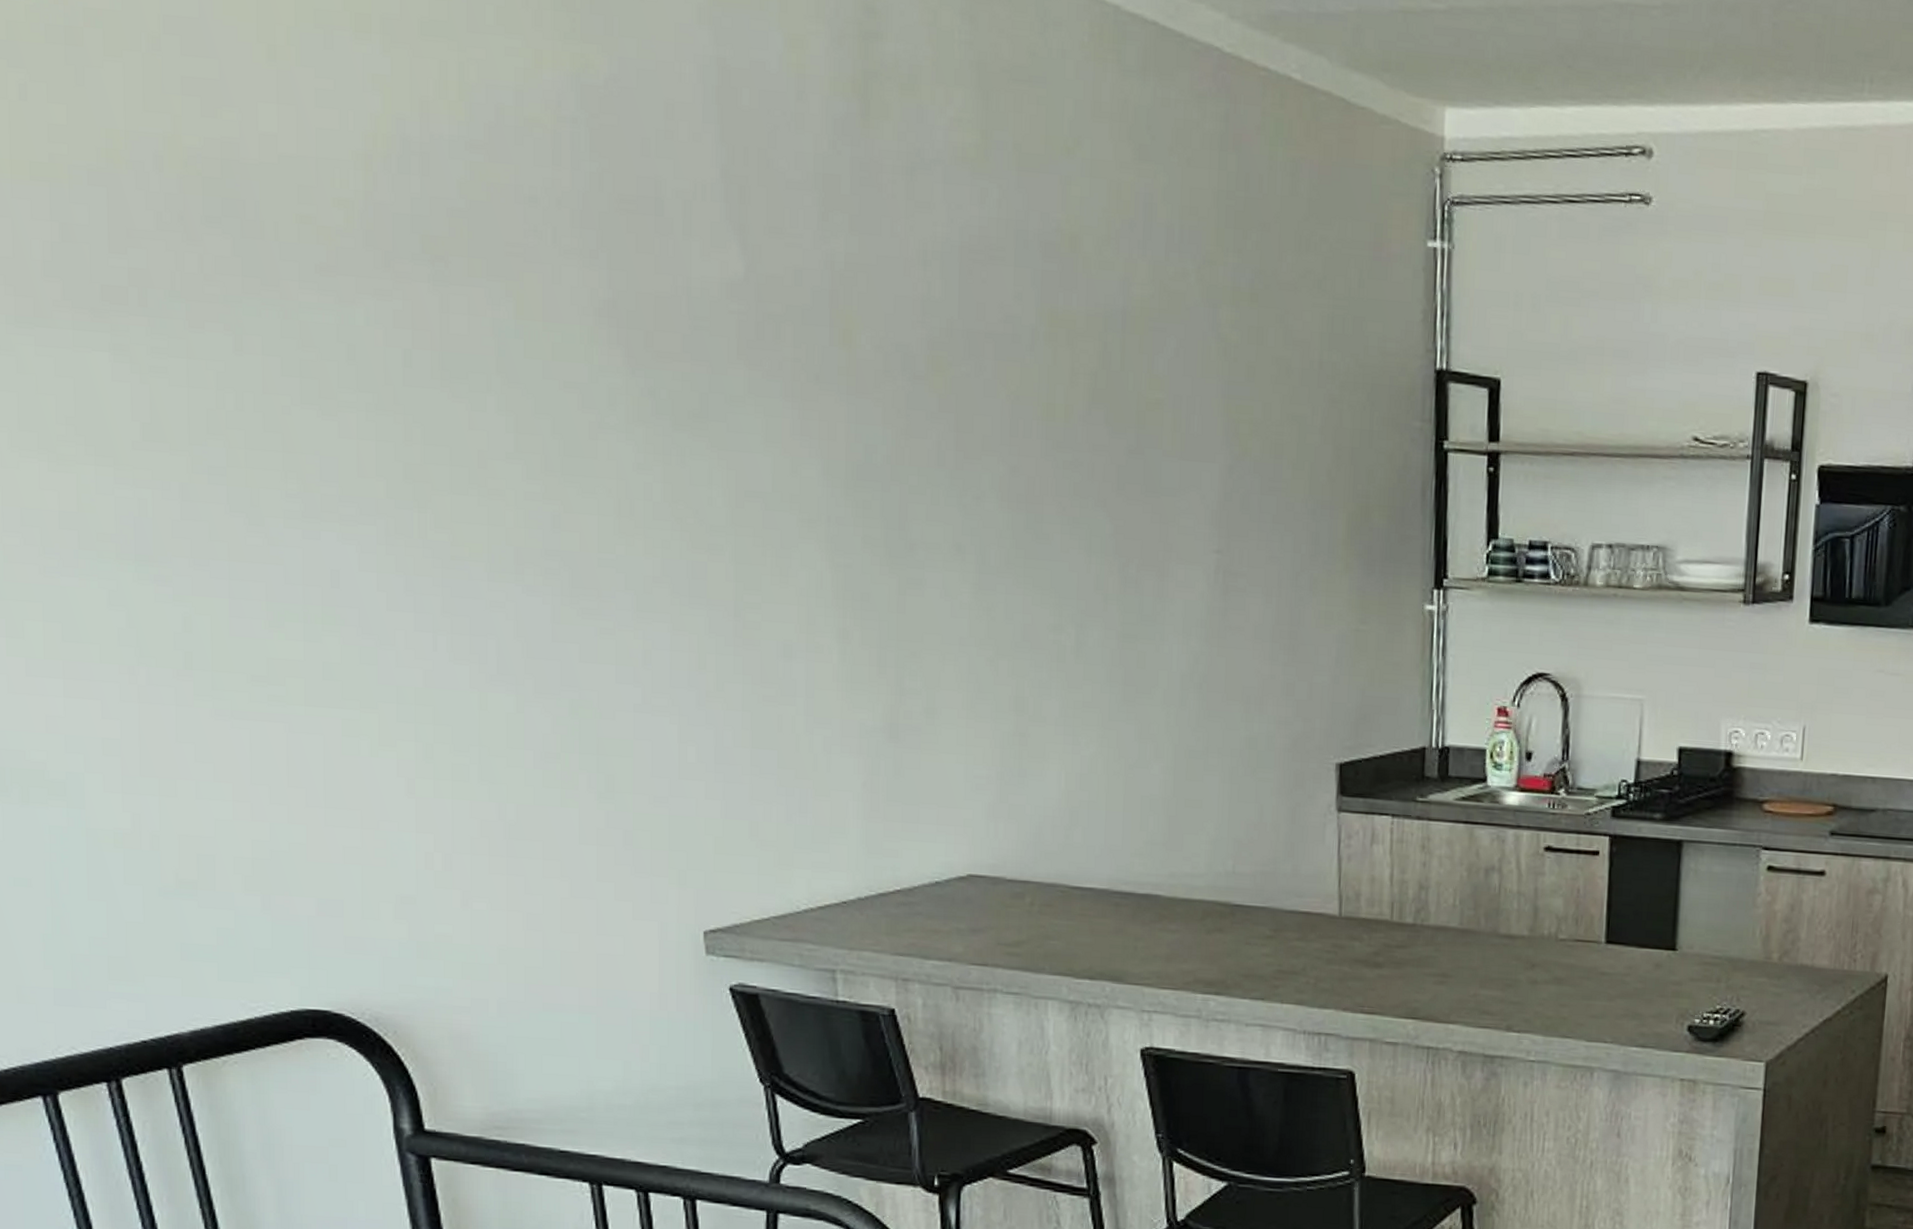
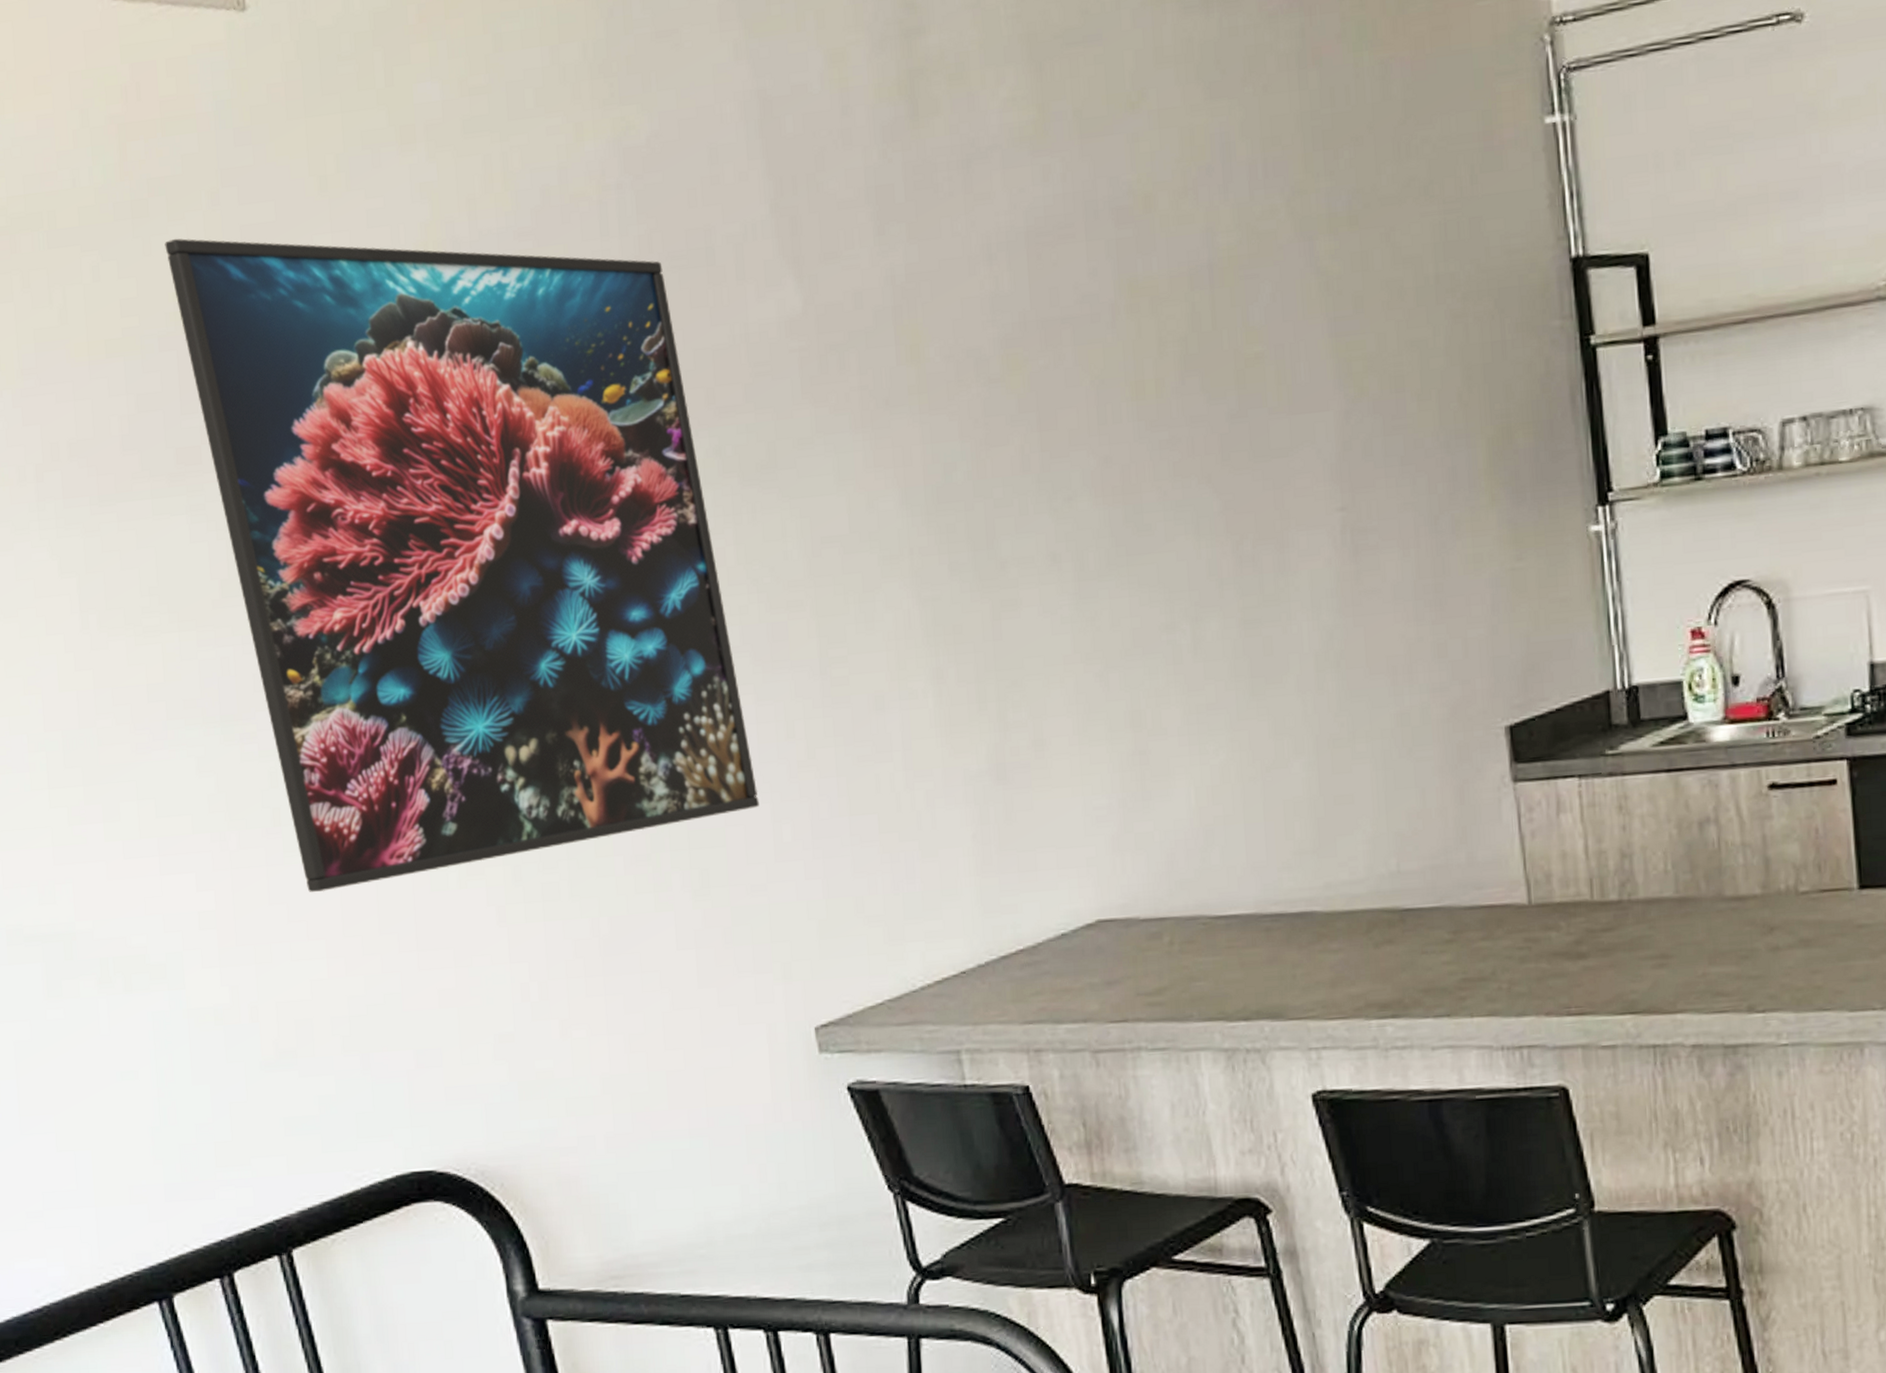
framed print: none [99,74,667,738] -> present [164,238,759,892]

